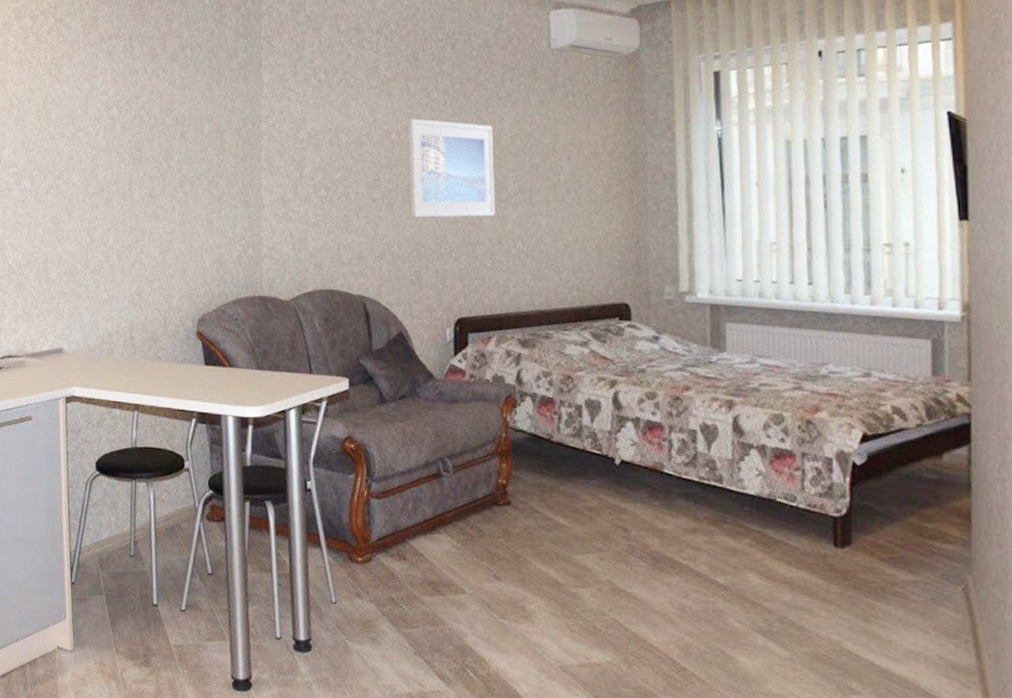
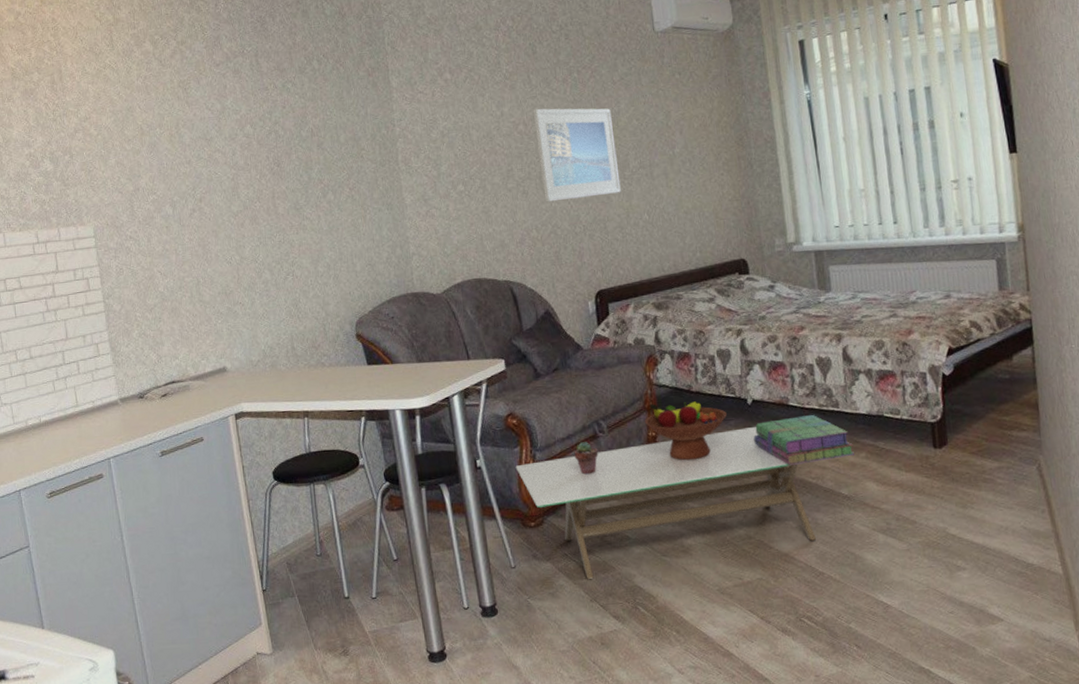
coffee table: none [348,490,734,631] -> present [515,426,853,580]
potted succulent: none [413,479,440,516] -> present [574,442,598,475]
fruit bowl: none [496,448,590,518] -> present [645,401,727,461]
stack of books: none [618,486,736,541] -> present [754,415,854,465]

